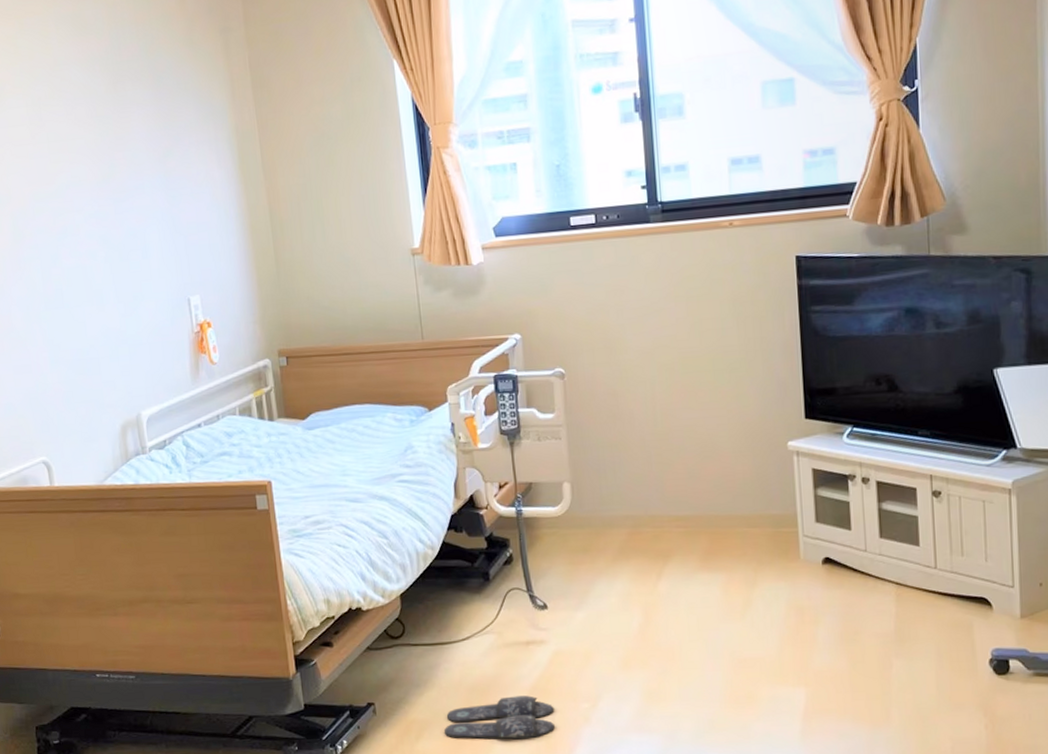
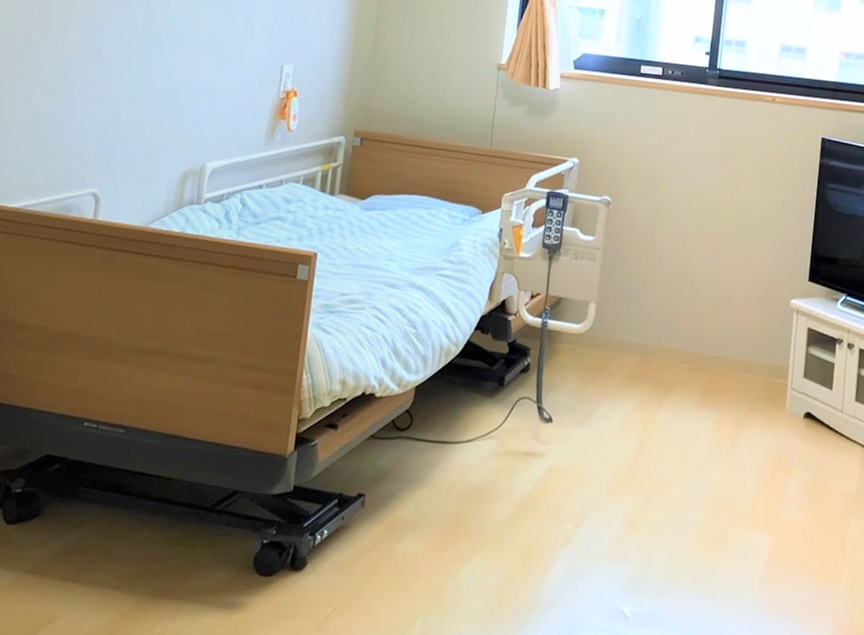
slippers: present [443,695,555,740] -> none [427,506,539,553]

